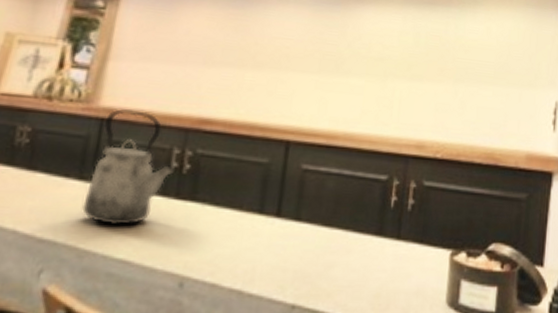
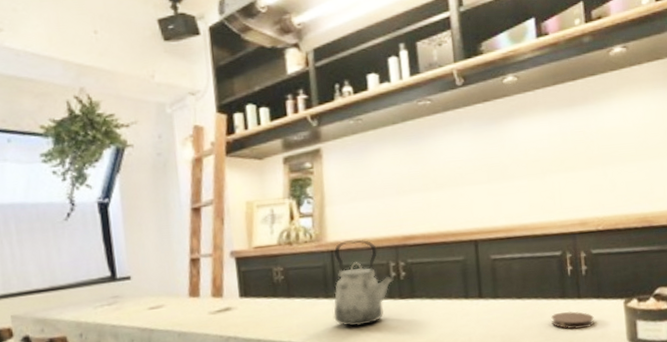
coaster: none [359,253,412,278] -> present [551,311,594,329]

